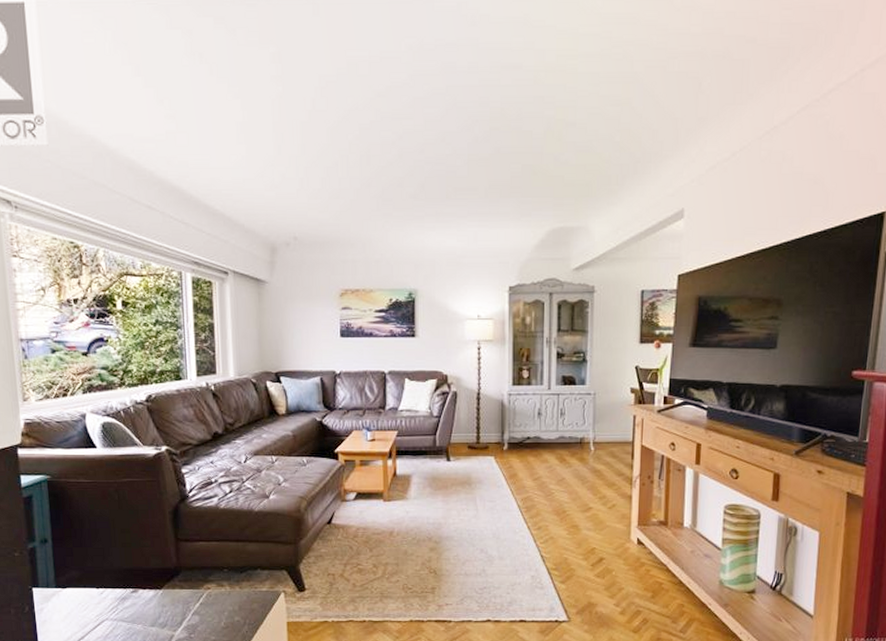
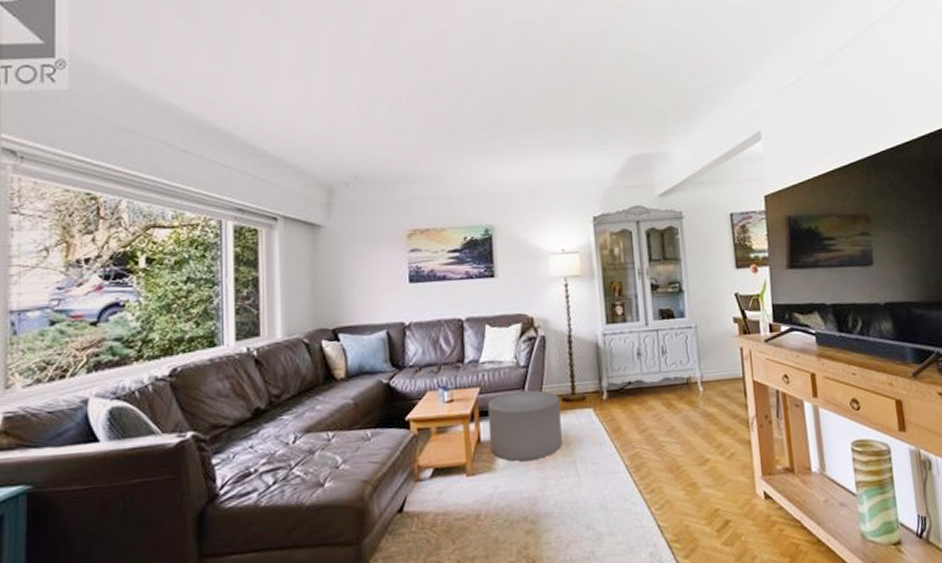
pouf: none [403,436,465,493] -> present [487,390,562,461]

